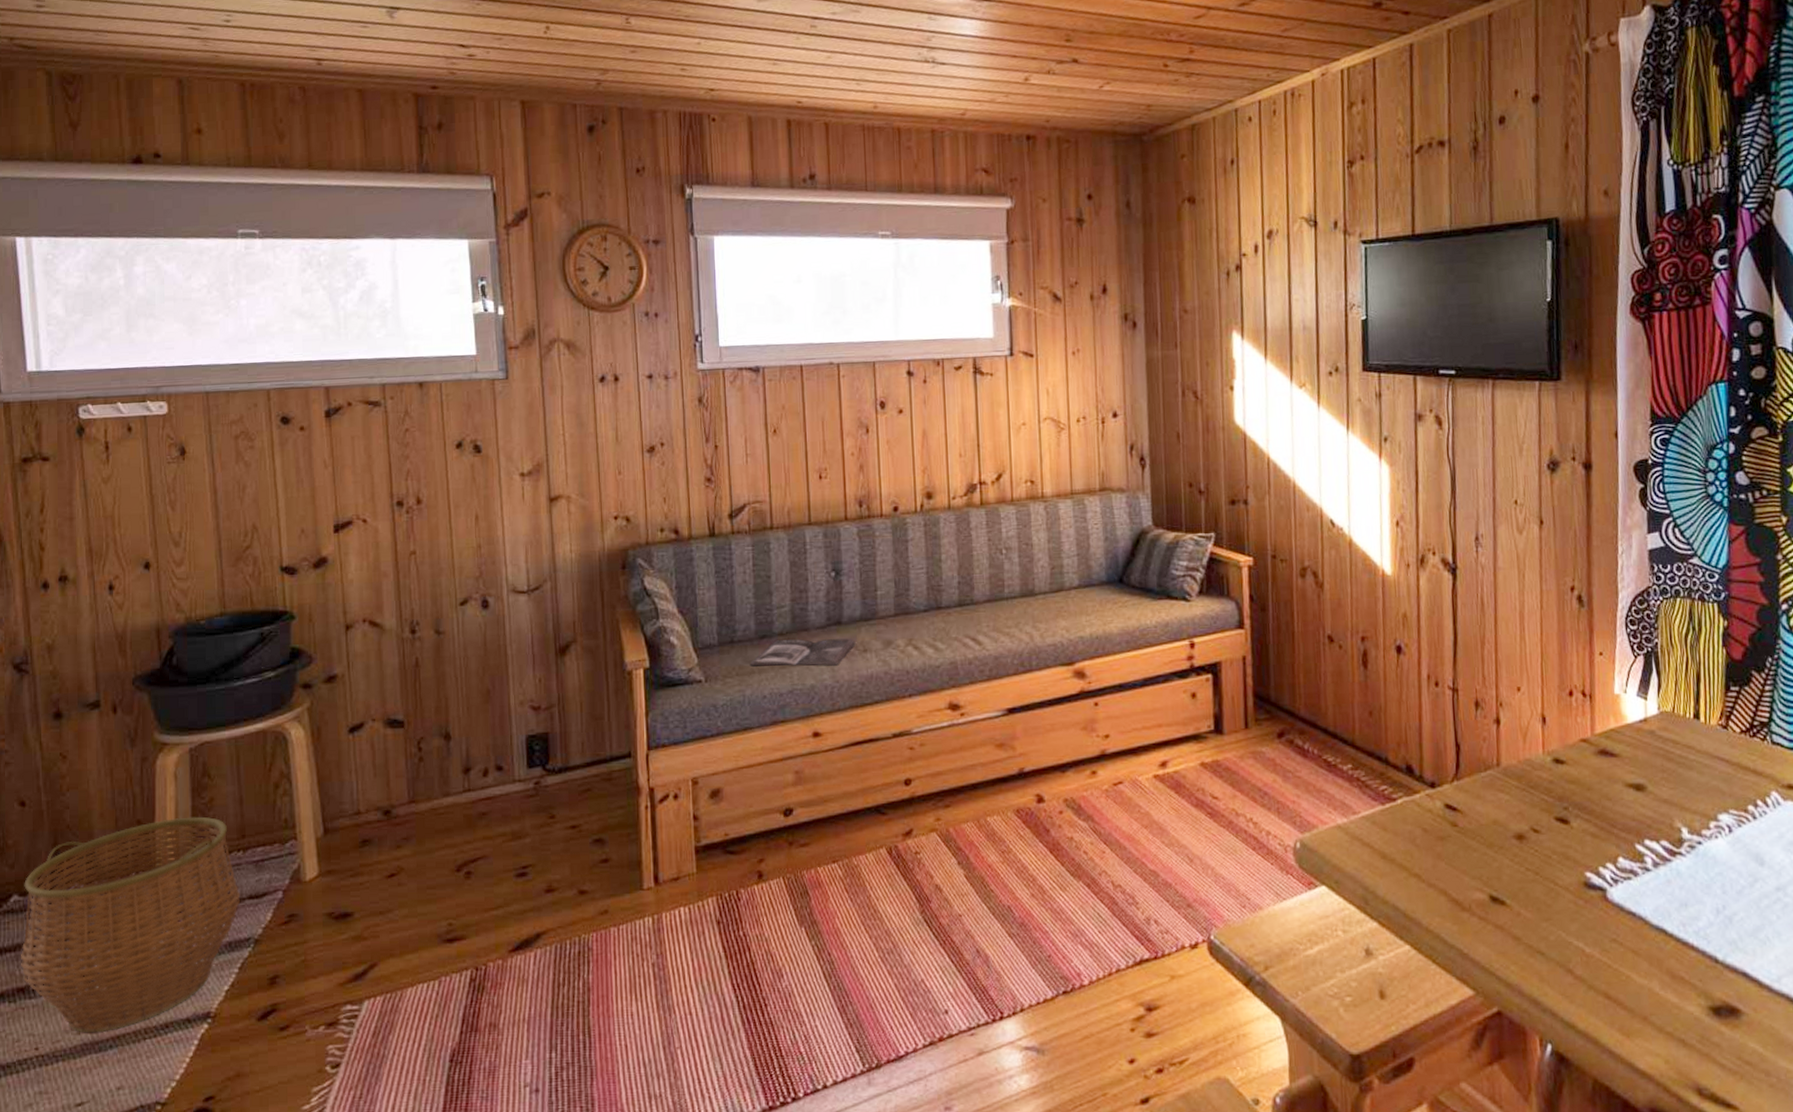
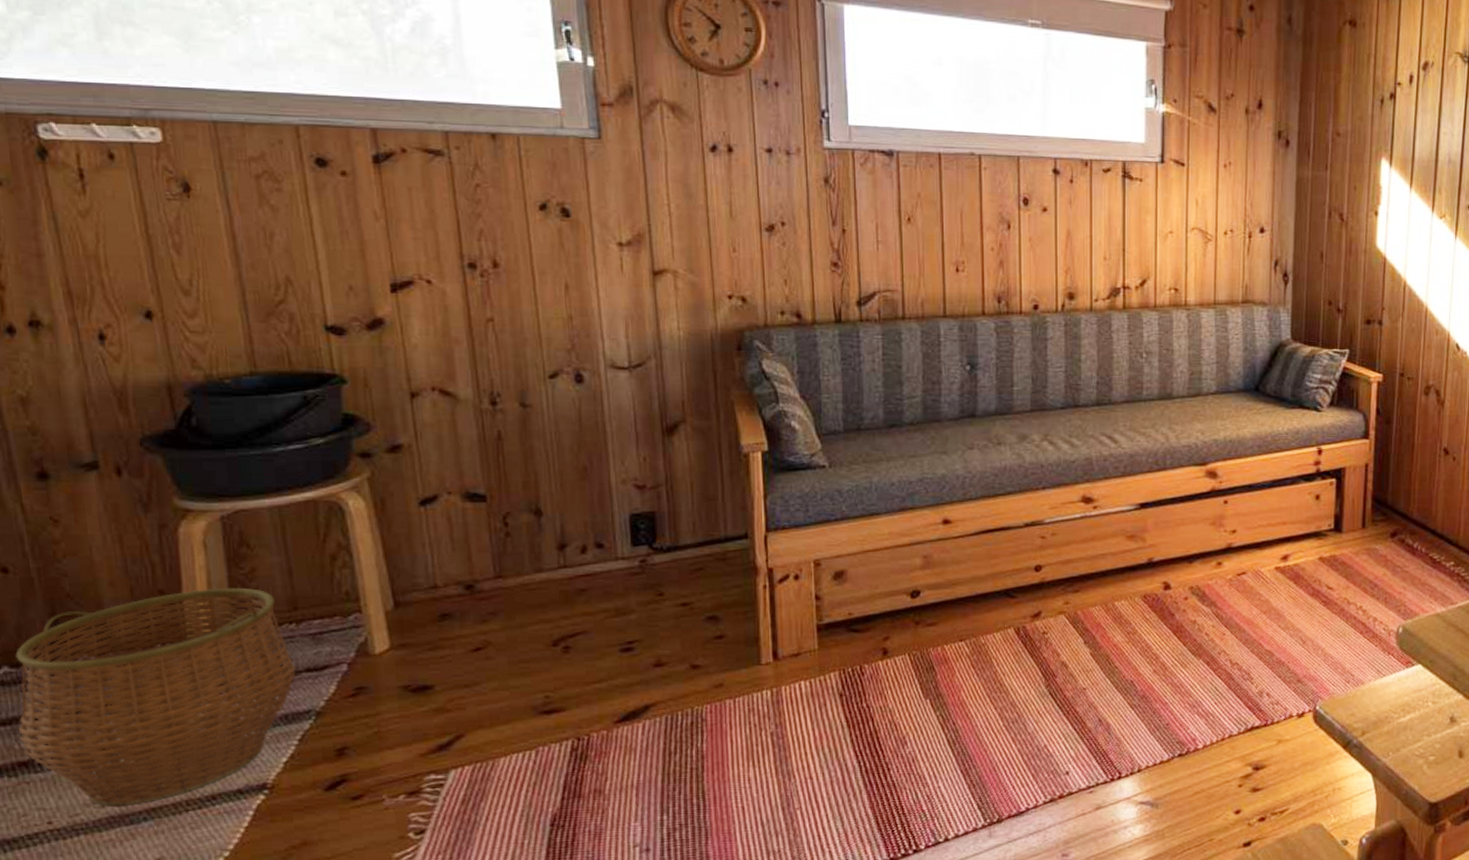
magazine: present [749,638,856,667] -> none [877,429,990,457]

